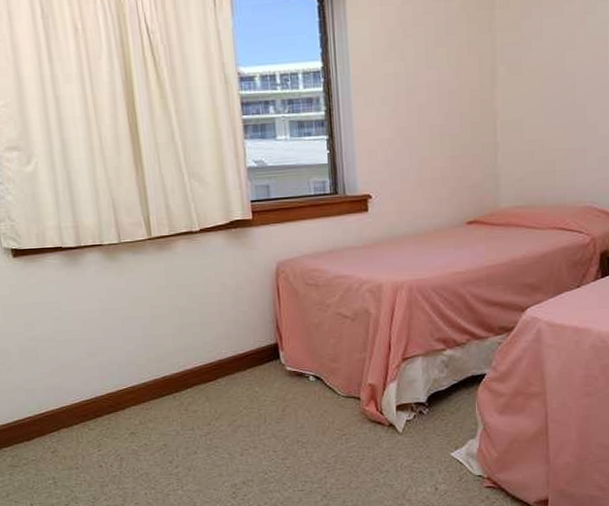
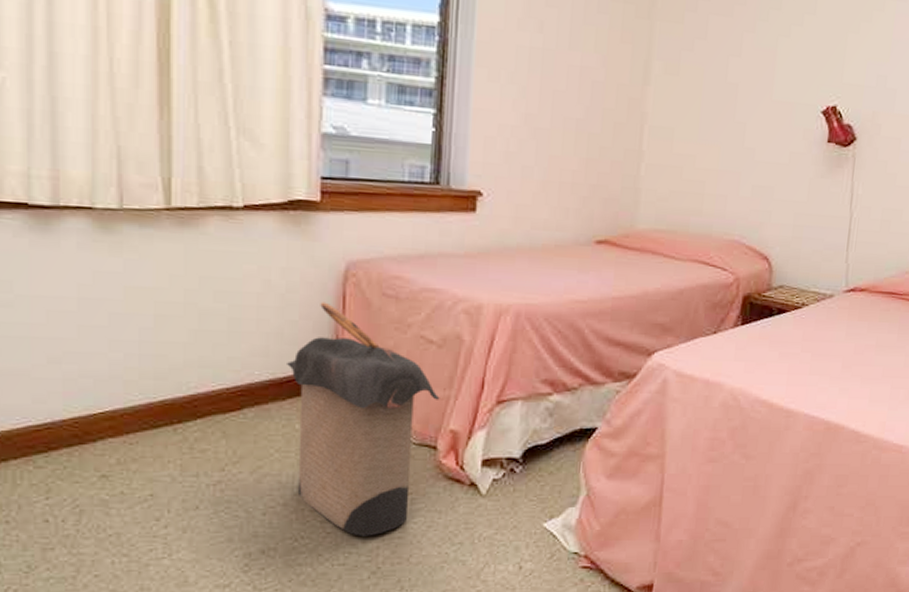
laundry hamper: none [244,294,358,469] -> present [287,302,440,536]

